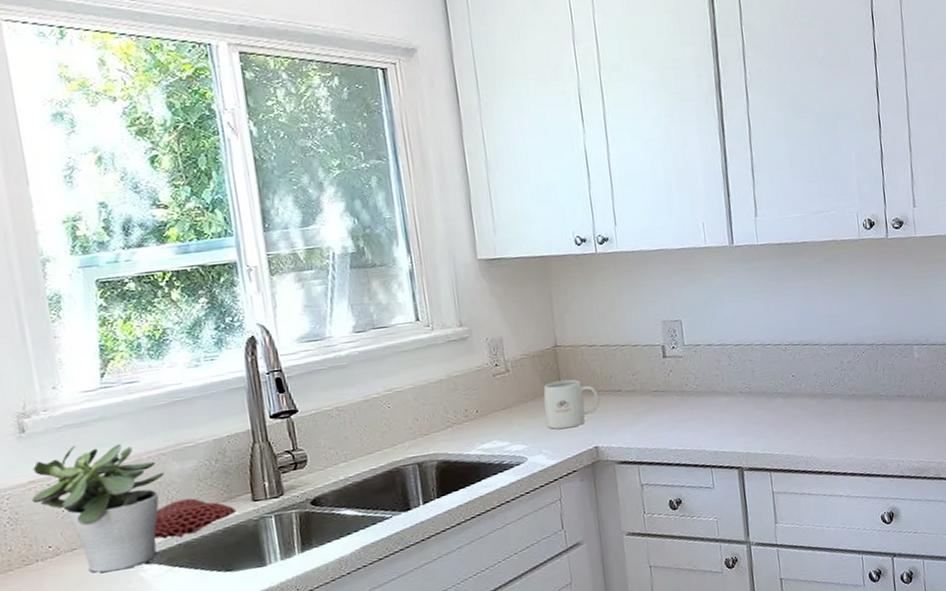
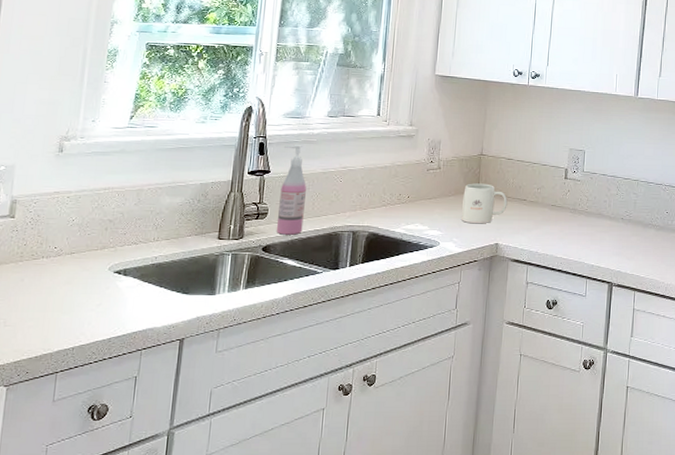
potted plant: present [31,443,165,573] -> none [52,169,157,277]
sponge: present [153,498,236,539] -> none [136,228,203,259]
soap dispenser: none [306,372,356,483] -> present [276,145,307,235]

